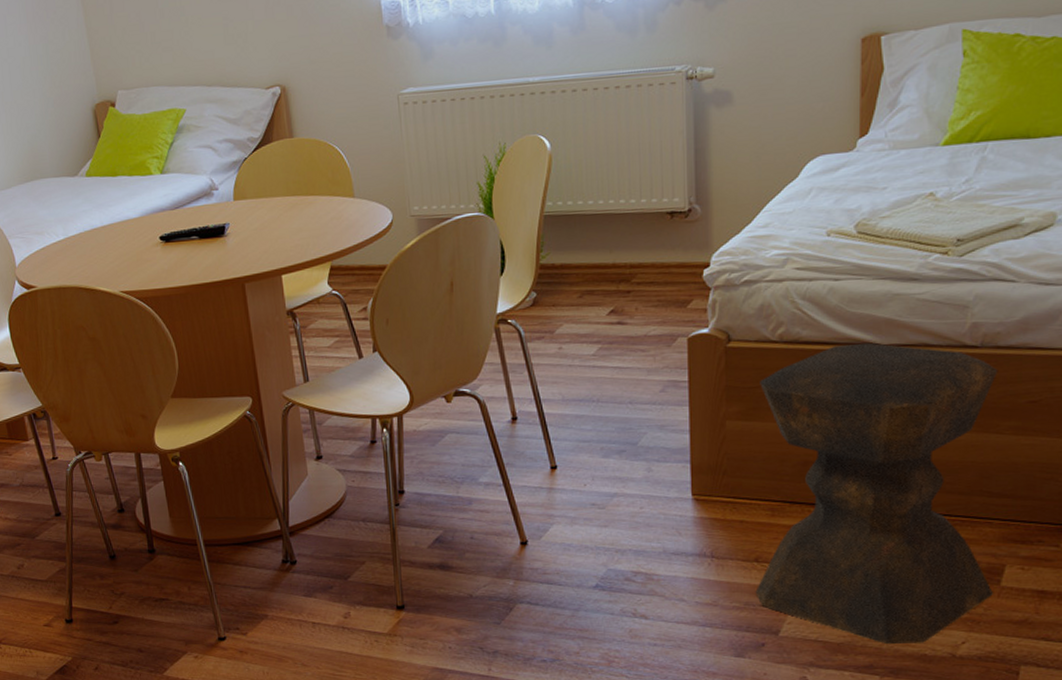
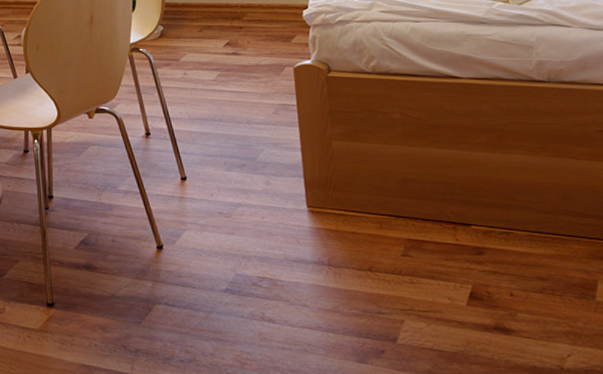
stool: present [755,342,999,645] -> none [359,75,590,356]

